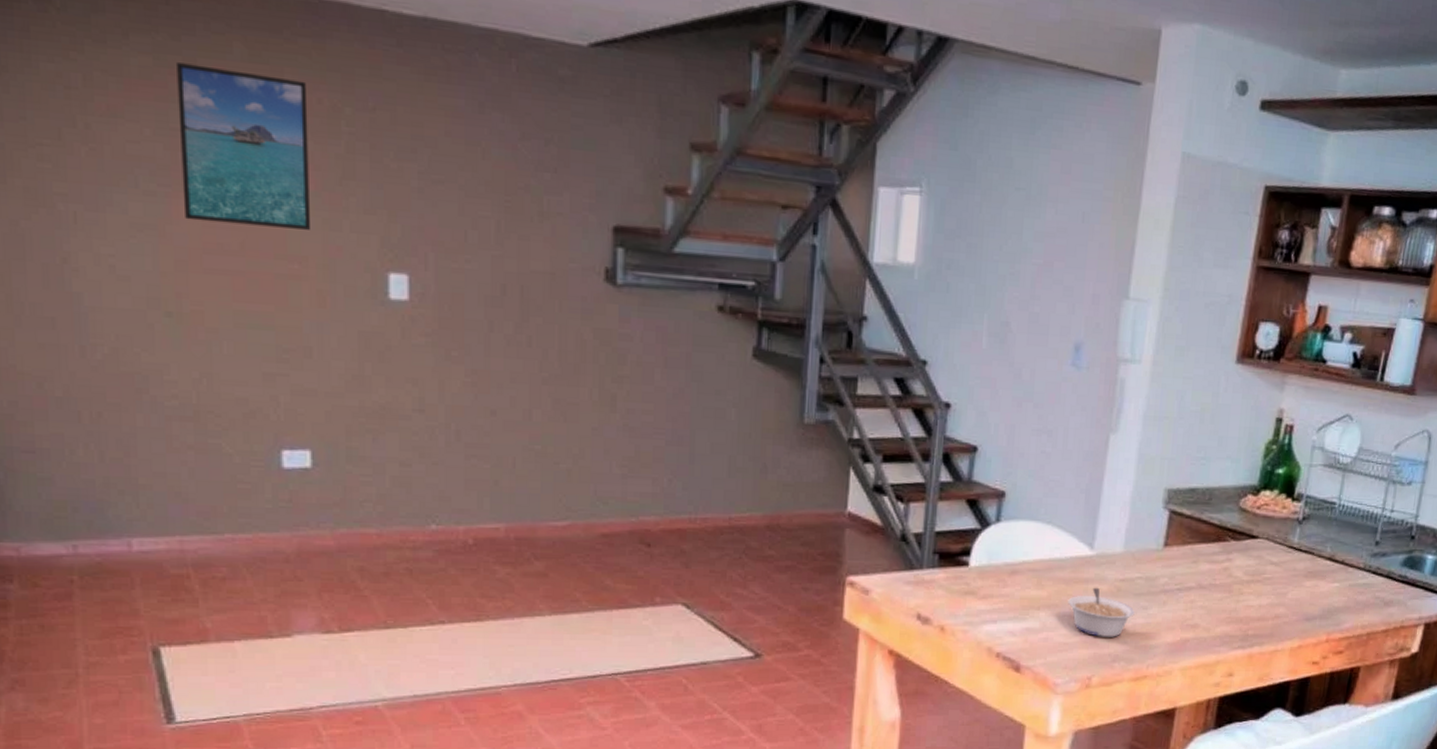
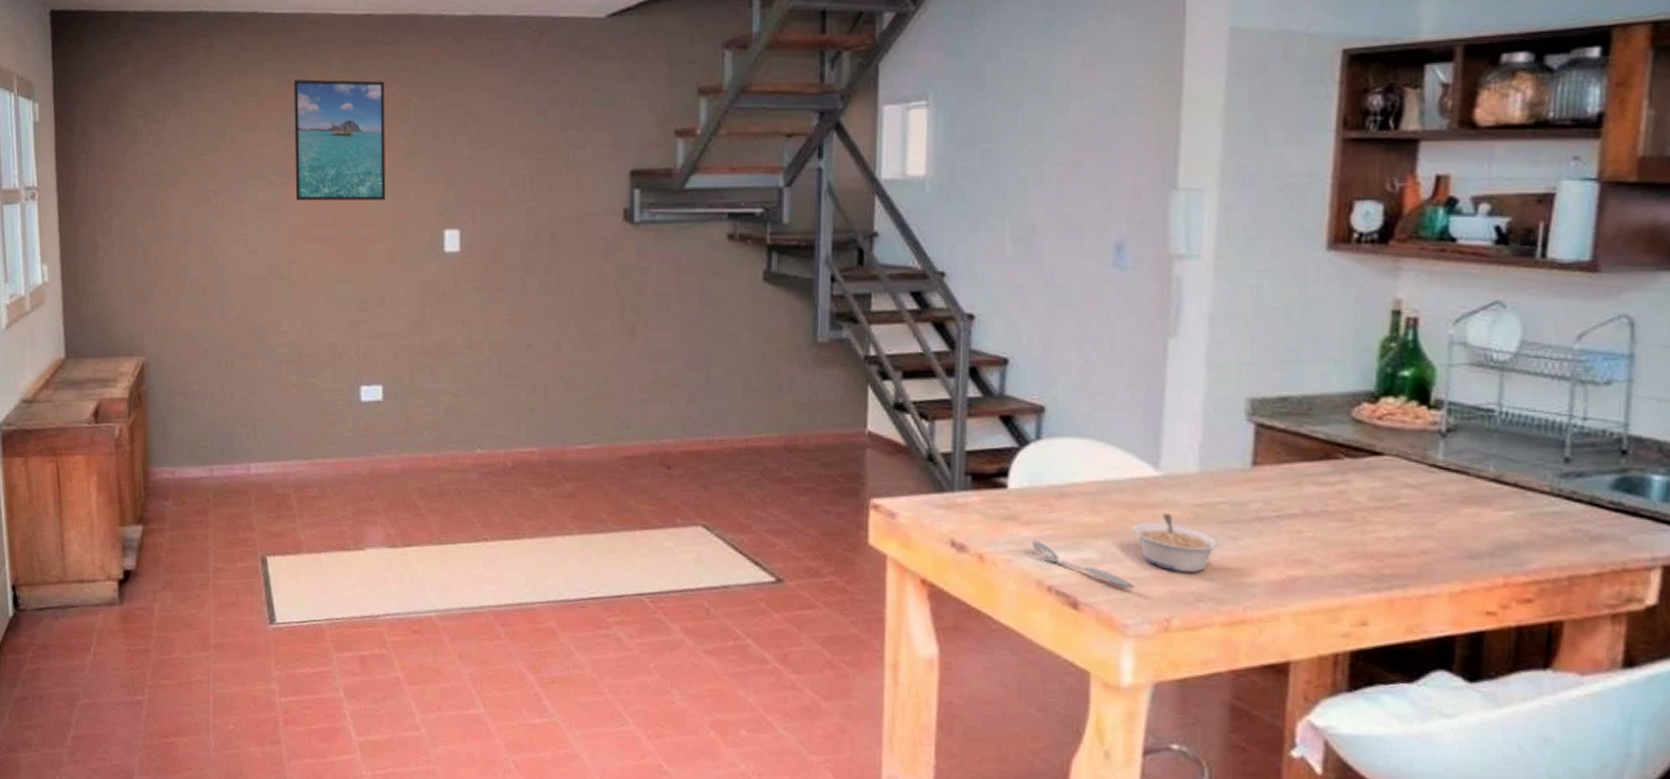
spoon: none [985,612,1066,652] -> present [1031,540,1134,588]

